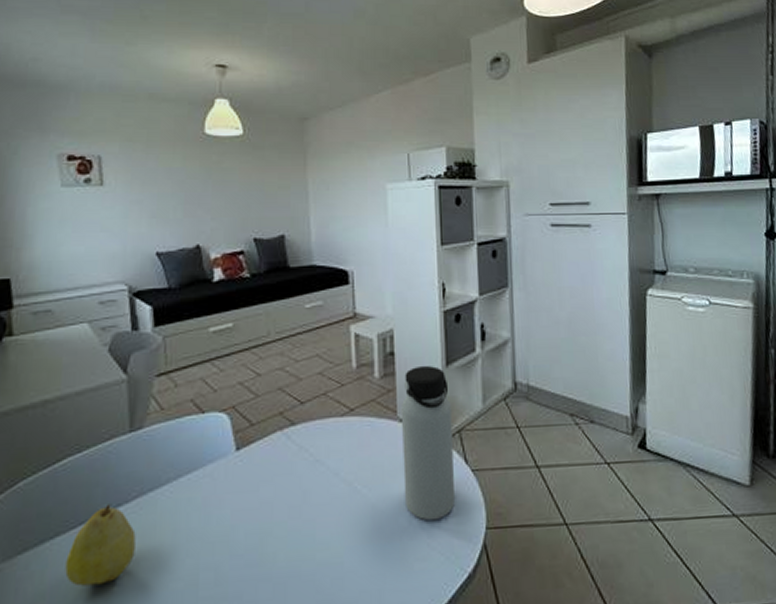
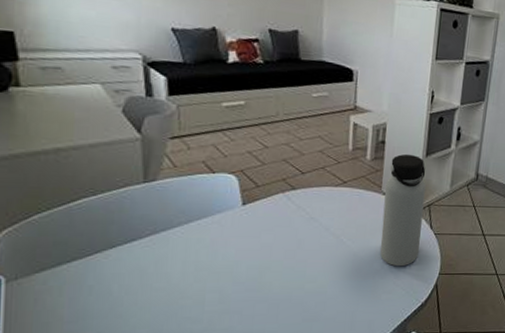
fruit: present [65,504,136,586] -> none [82,239,149,299]

